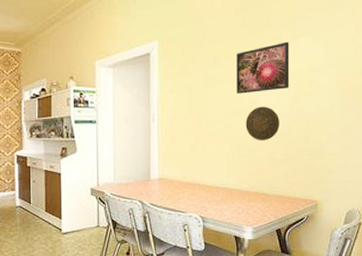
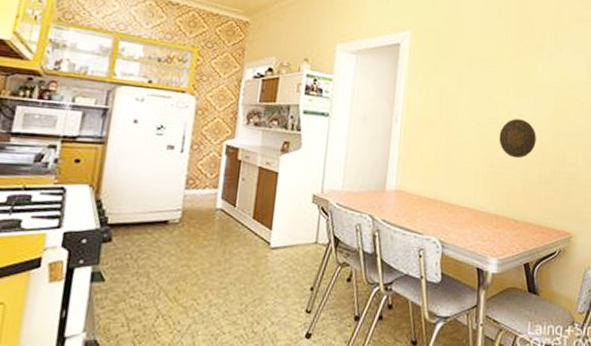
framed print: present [236,42,290,94] -> none [492,51,552,103]

